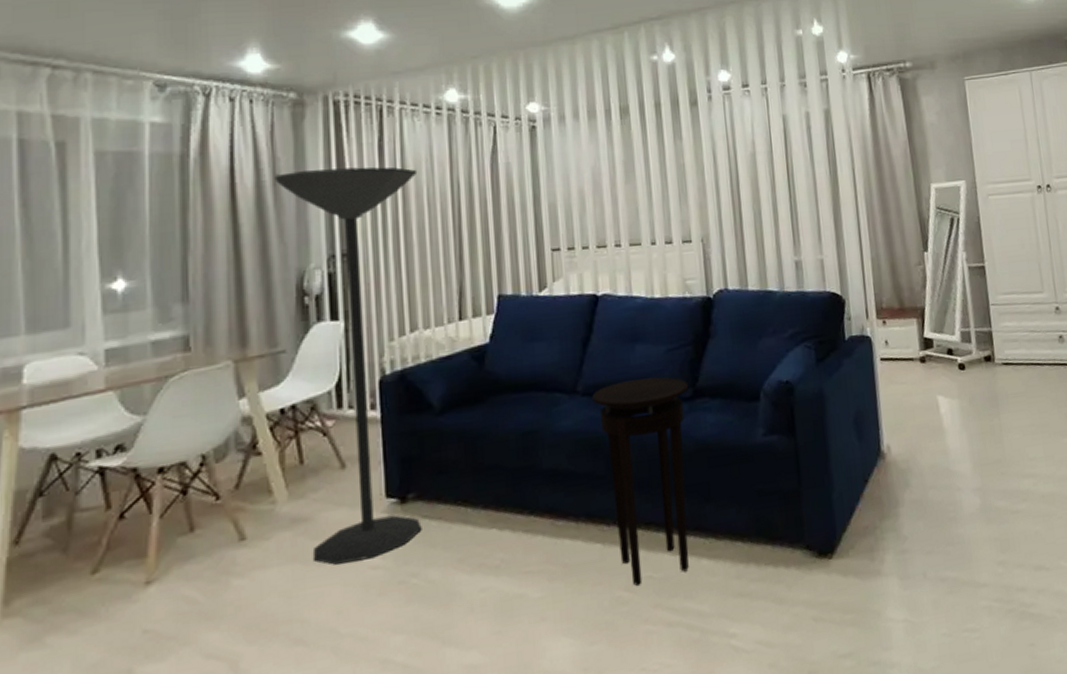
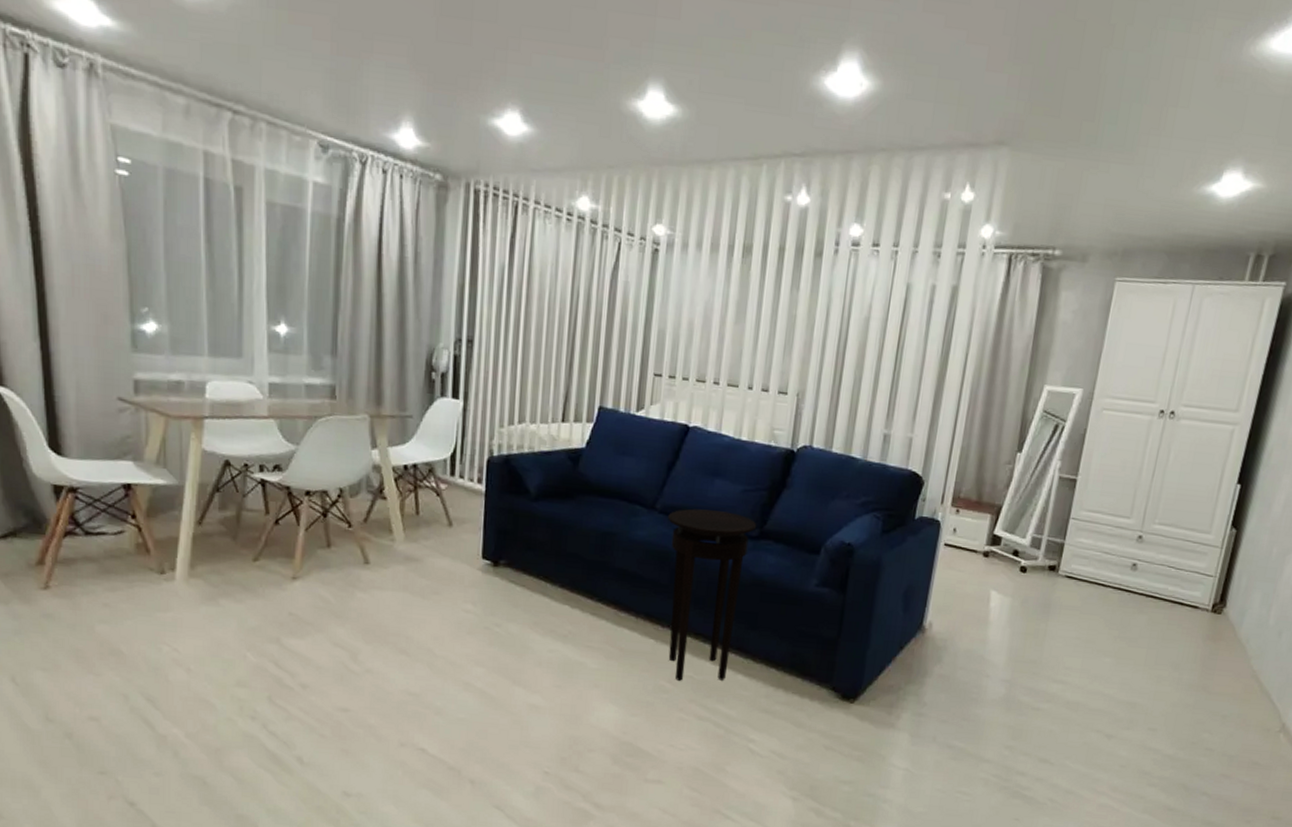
floor lamp: present [274,167,422,565] -> none [416,253,543,604]

